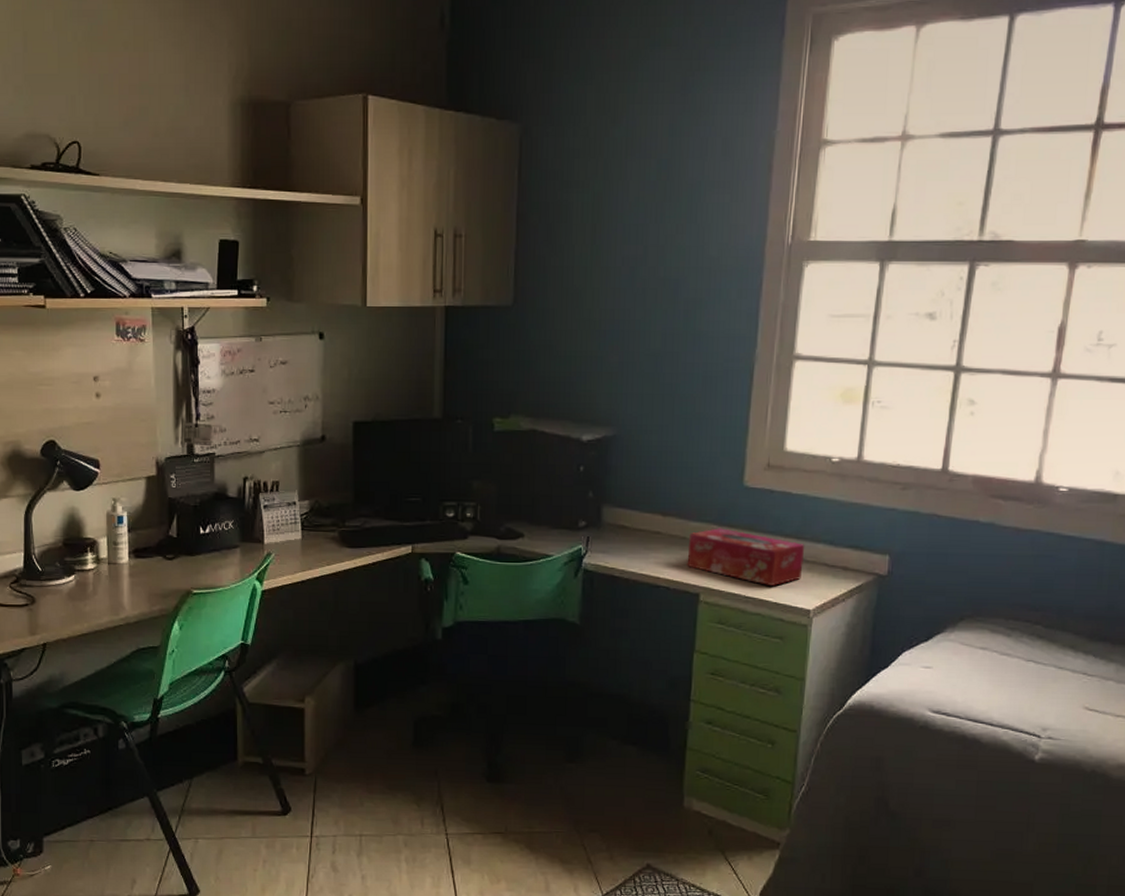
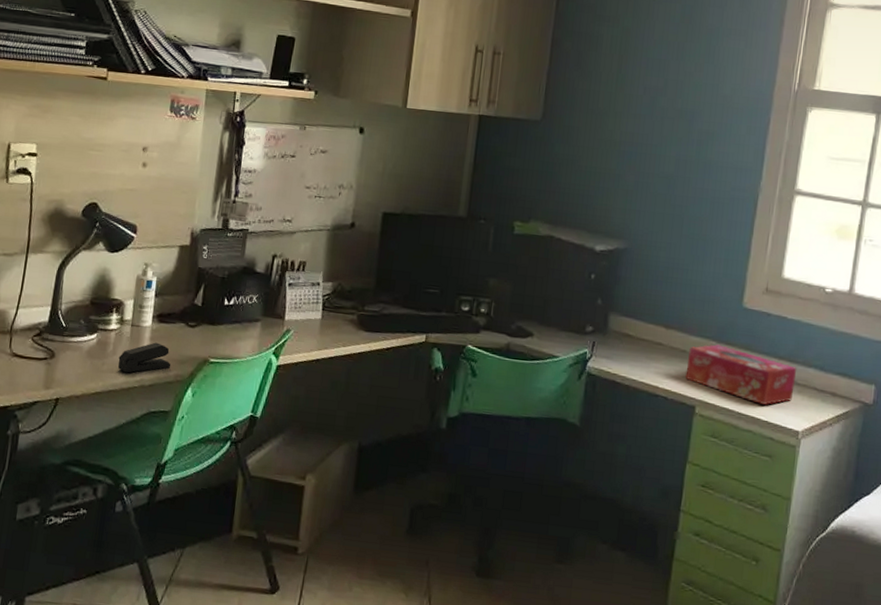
stapler: none [100,578,154,612] -> present [118,342,171,373]

